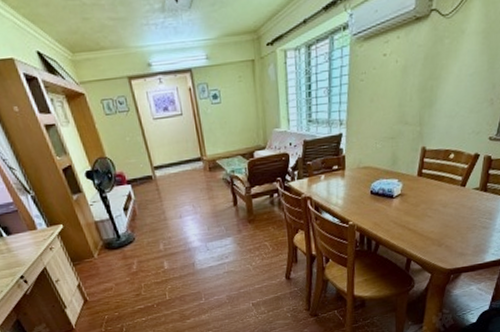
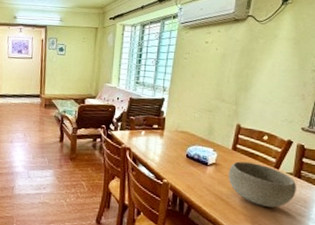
bowl: none [414,185,482,228] -> present [228,161,296,208]

